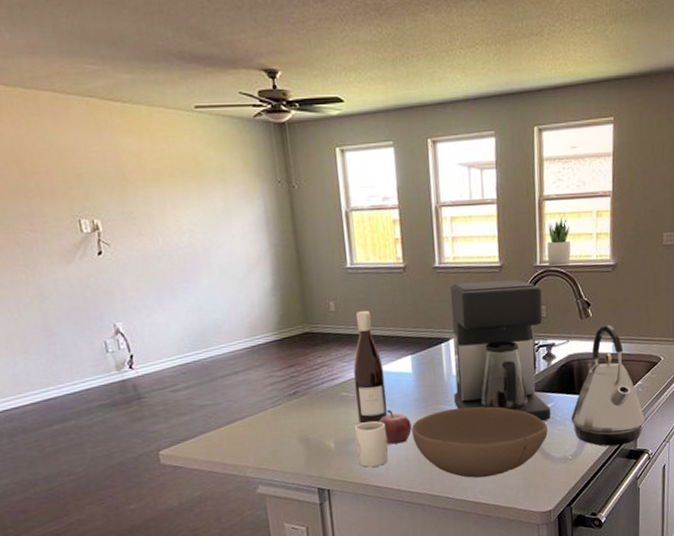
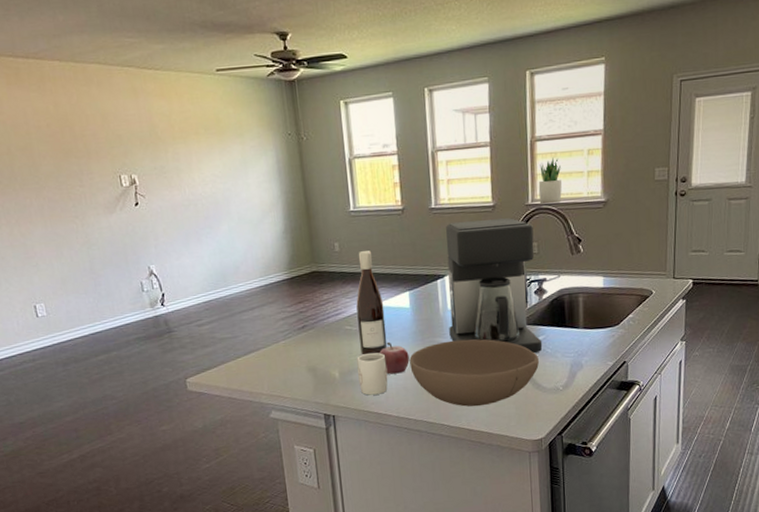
kettle: present [571,324,645,447] -> none [562,259,636,378]

